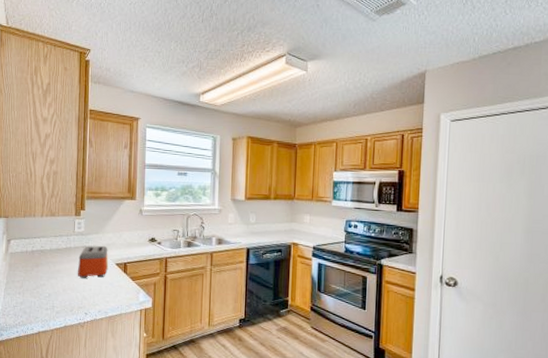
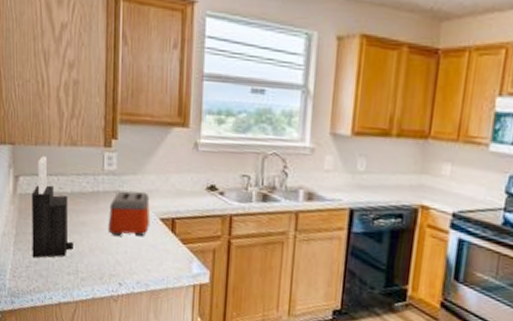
knife block: none [18,225,51,300] -> present [31,156,73,258]

